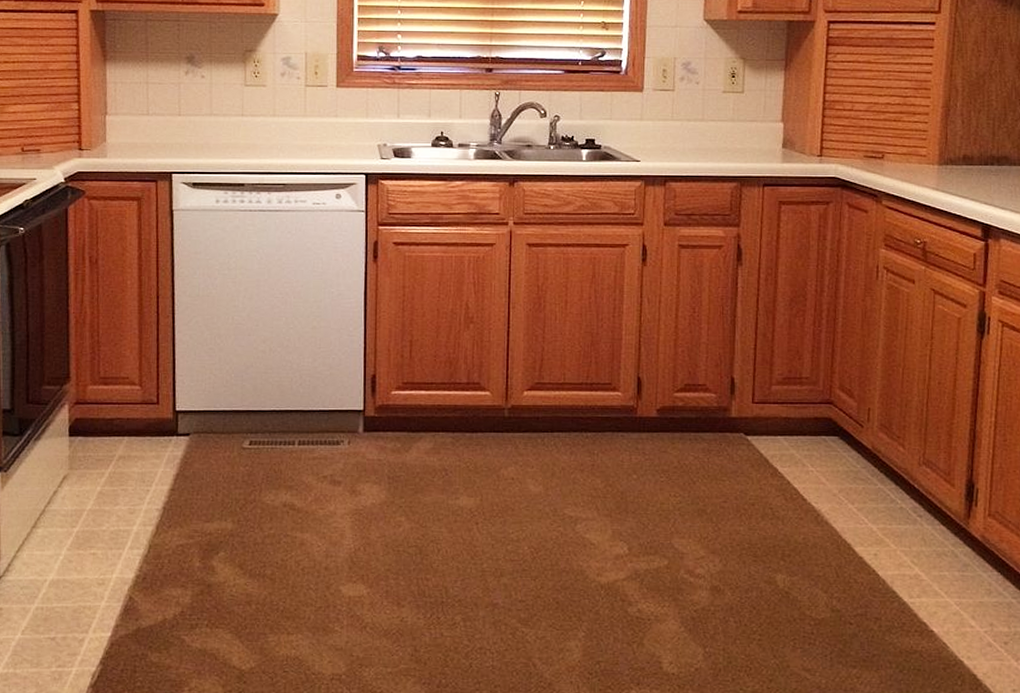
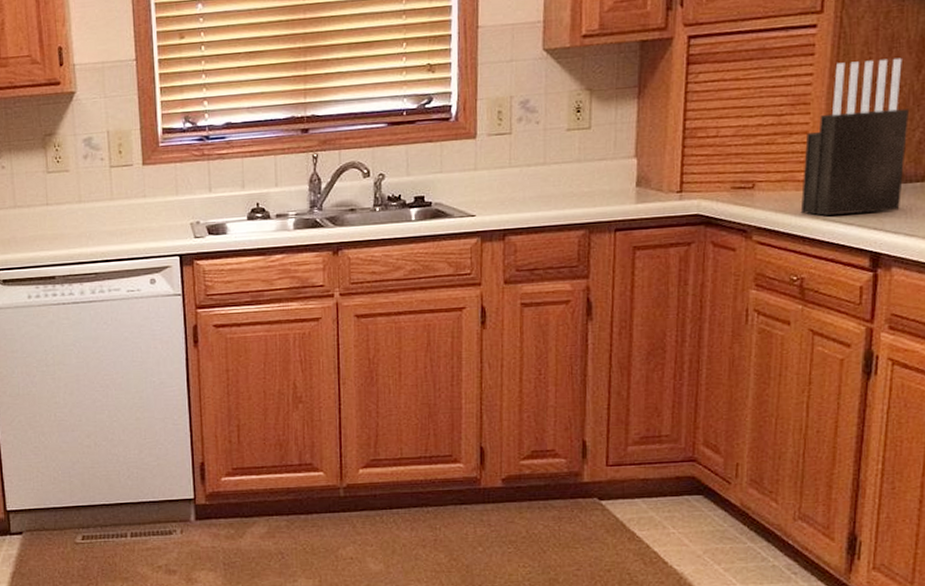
knife block: none [923,57,1012,189] -> present [800,57,908,216]

